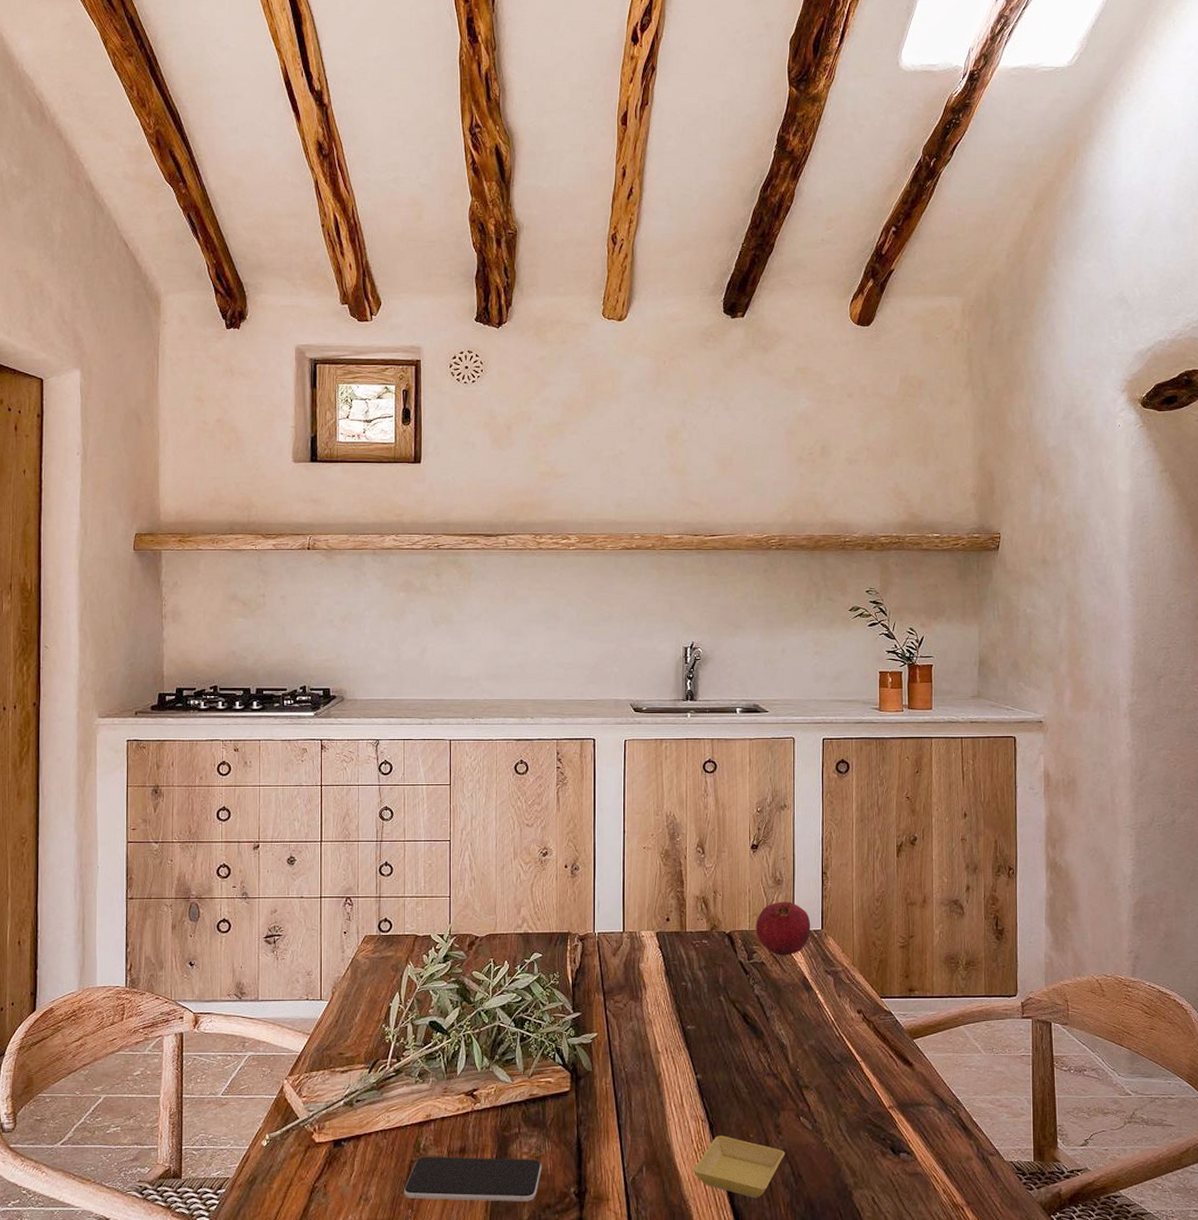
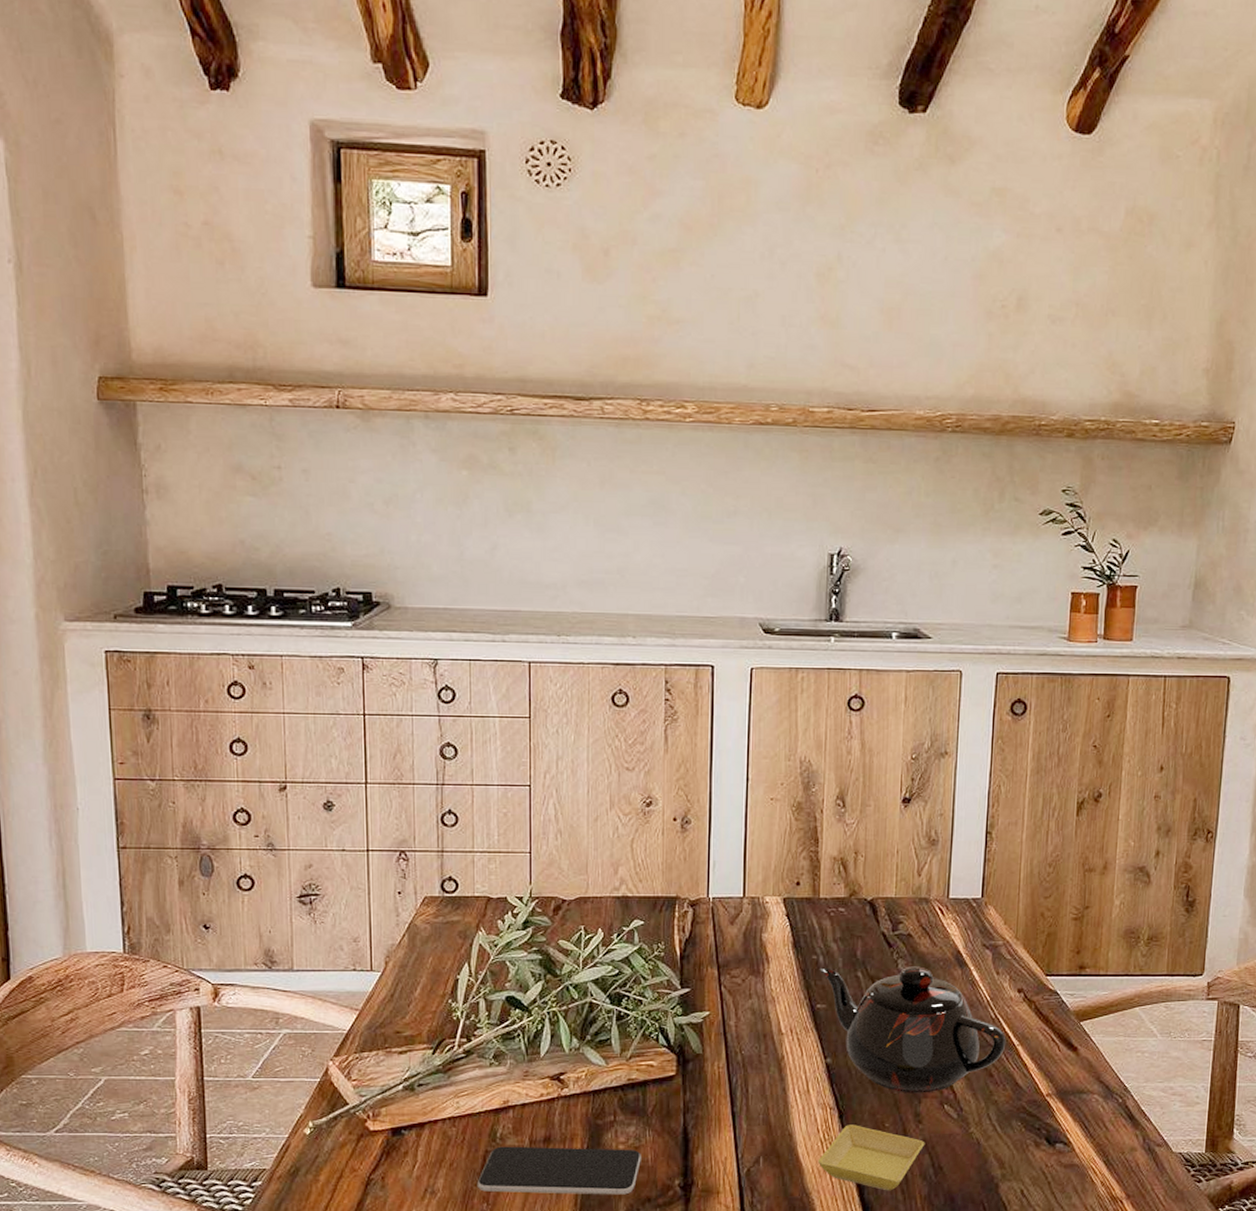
teapot: none [688,991,851,1106] -> present [819,966,1007,1093]
fruit: present [756,901,811,955] -> none [903,865,969,927]

